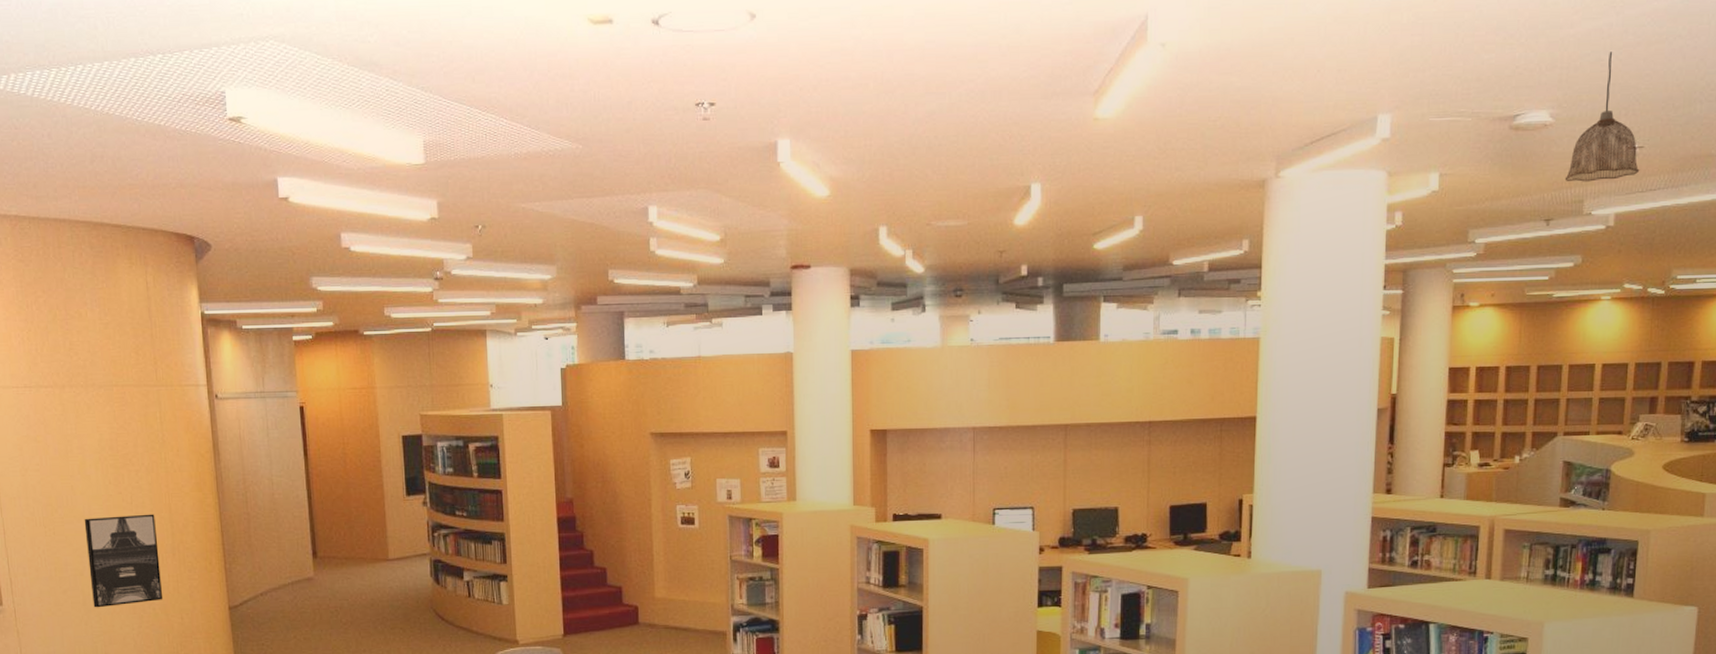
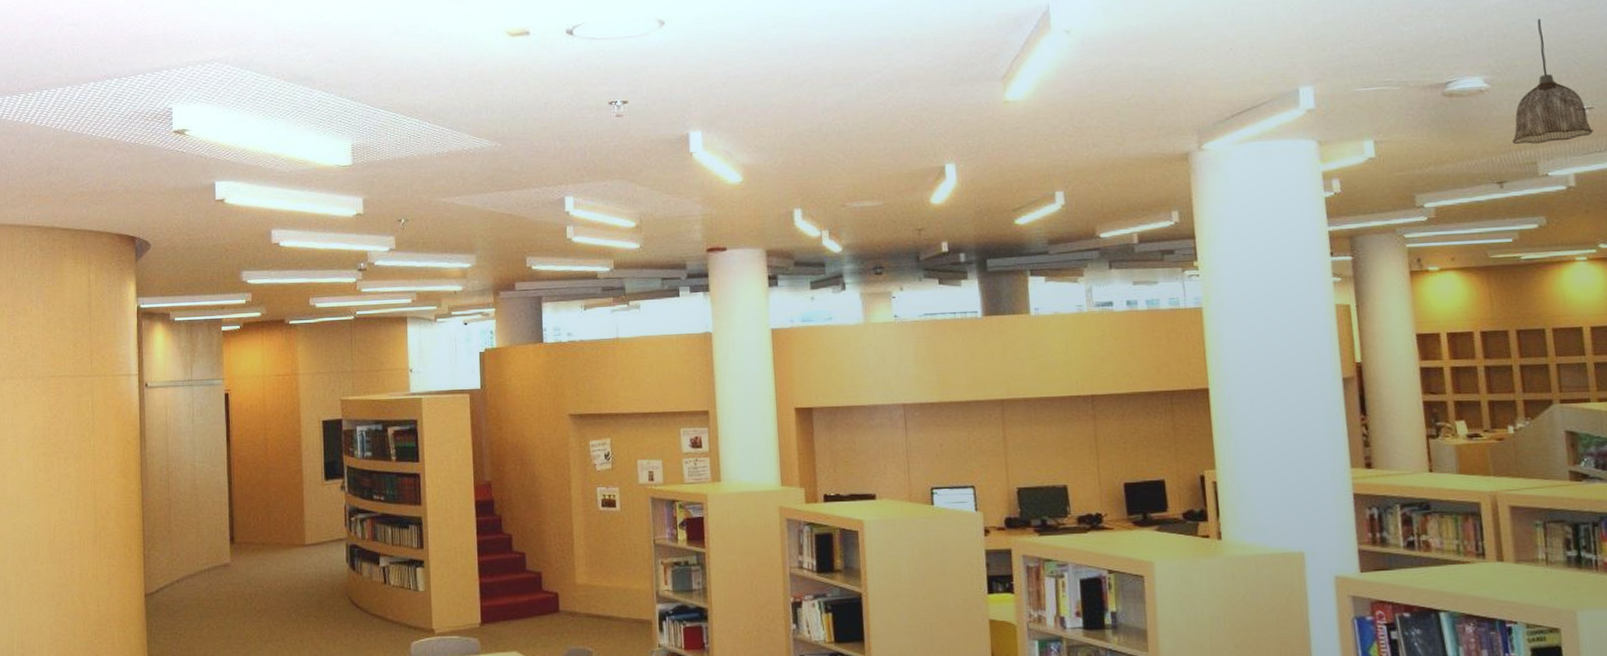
wall art: present [84,514,164,608] -> none [12,500,82,595]

